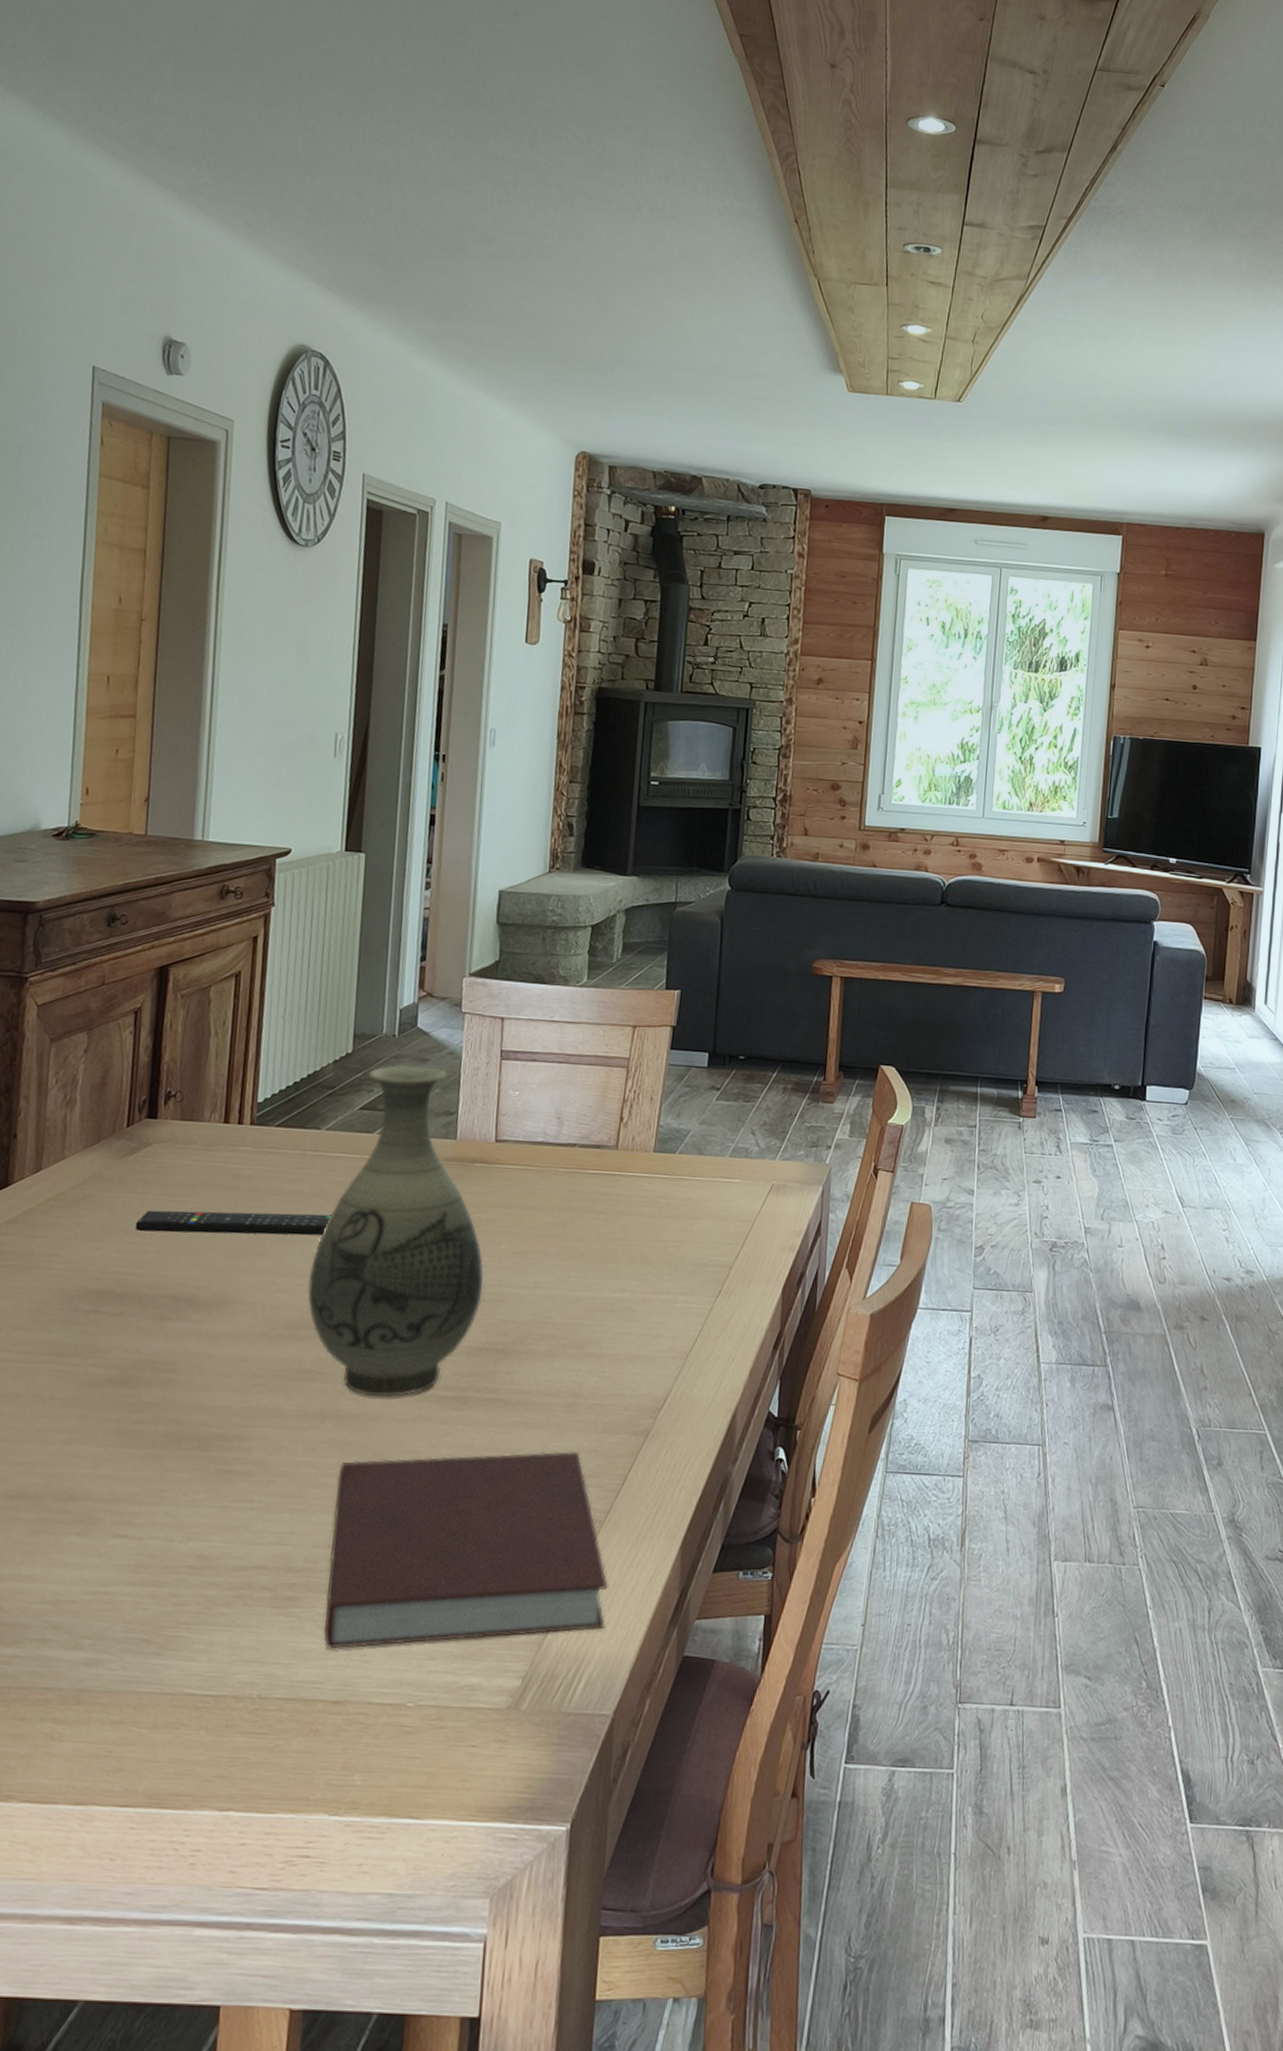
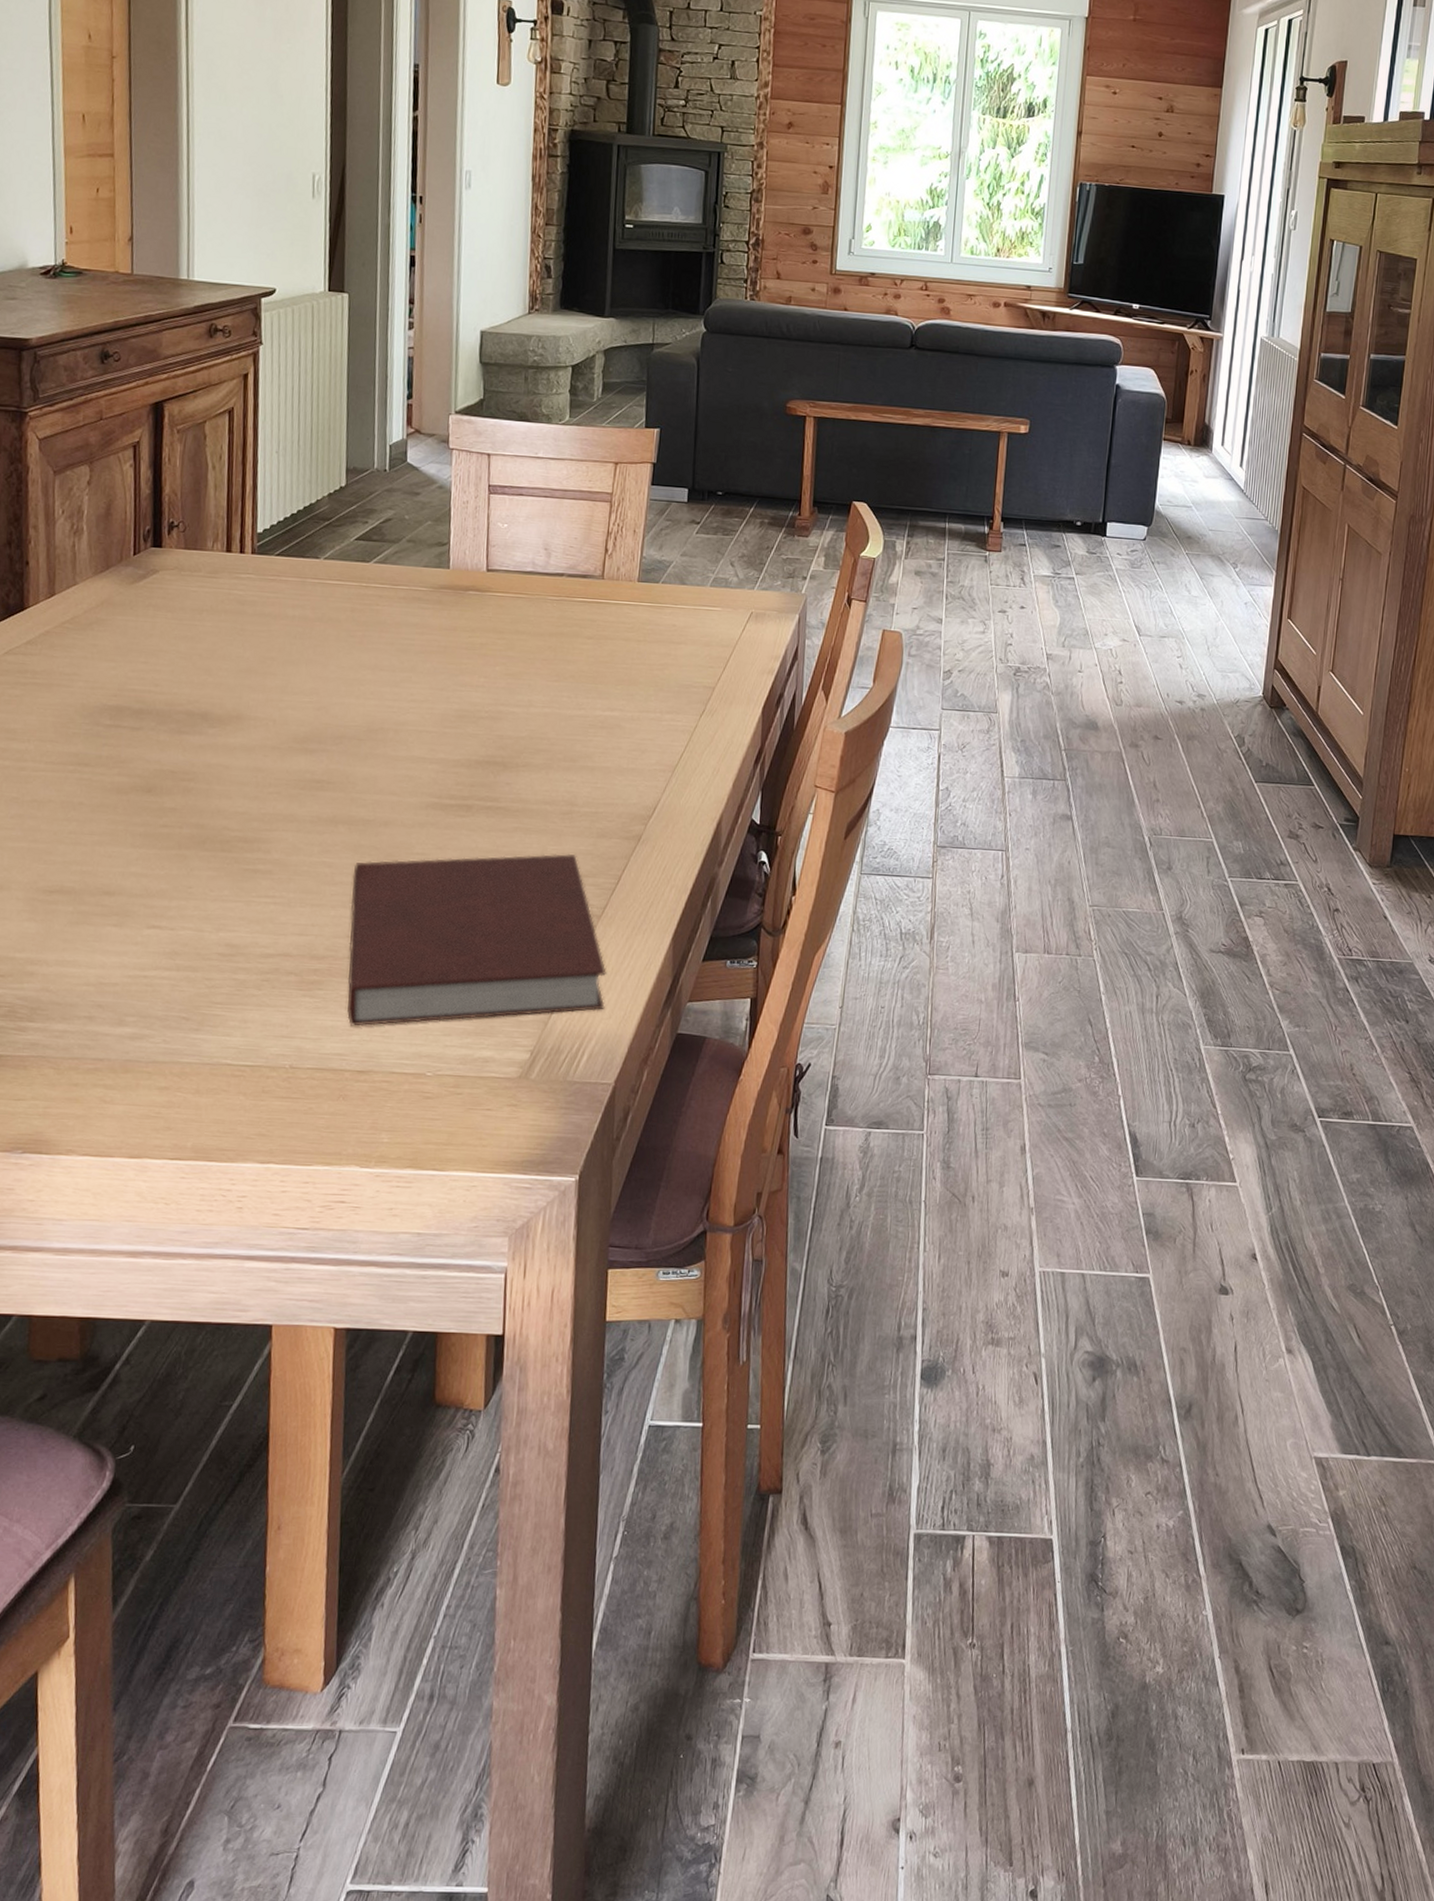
remote control: present [135,1210,332,1236] -> none [148,632,334,657]
vase: present [308,1064,485,1398] -> none [315,497,481,805]

